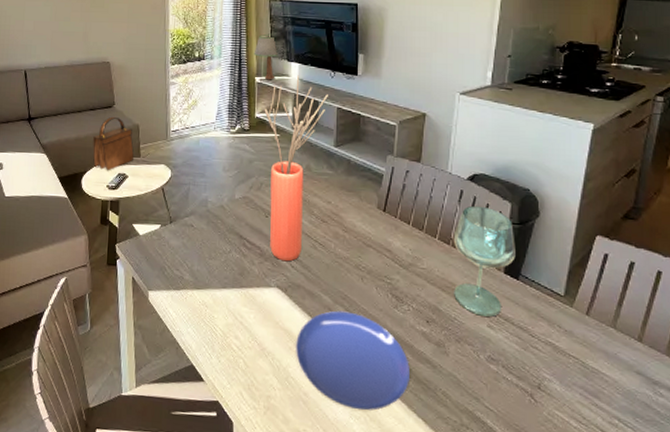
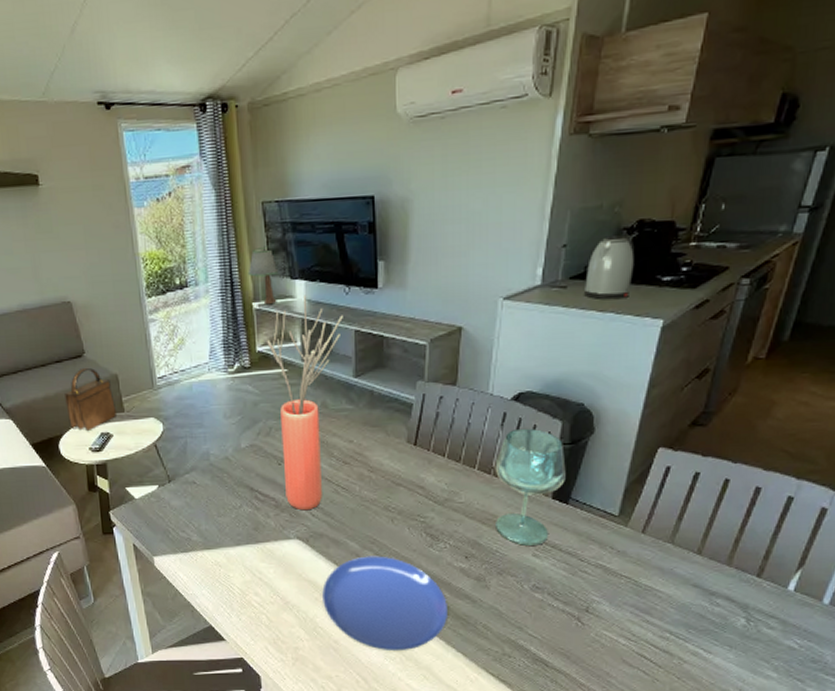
kettle: none [525,52,567,104] -> present [583,236,635,300]

